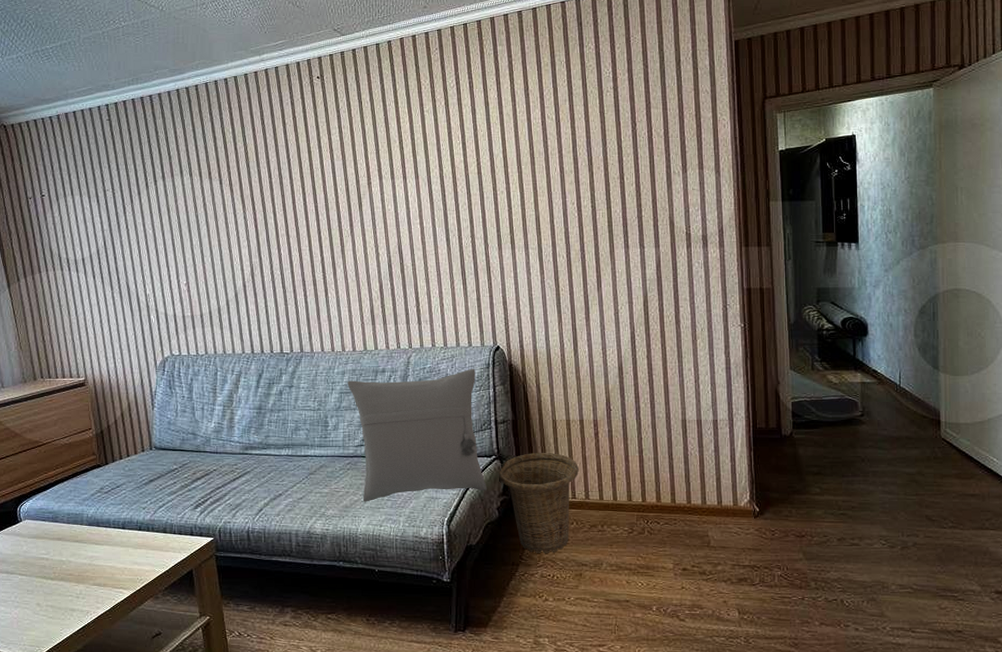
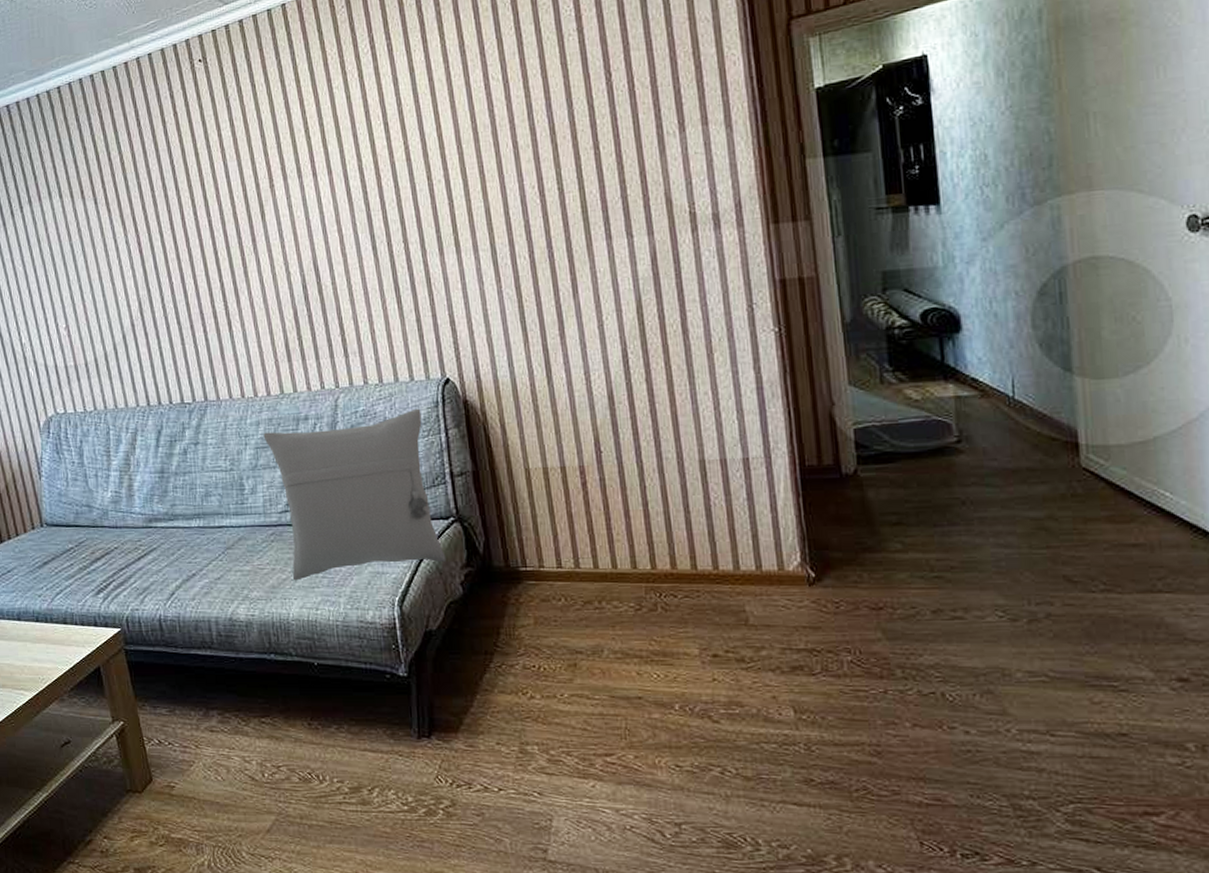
basket: present [498,453,579,553] -> none [458,511,564,639]

